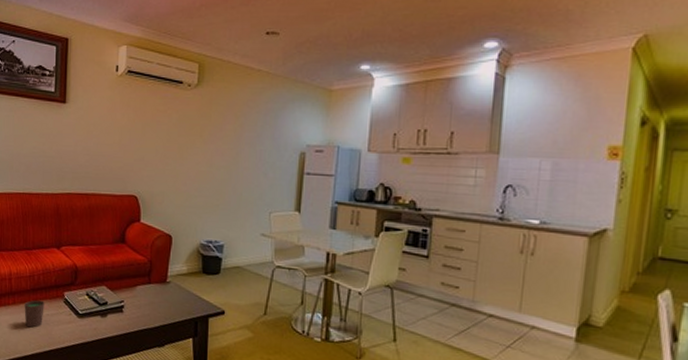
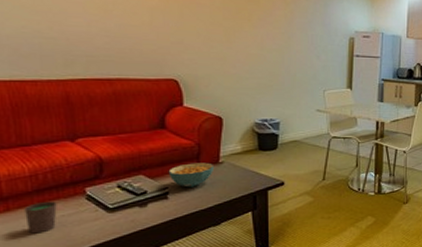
cereal bowl: none [125,279,163,304] -> present [168,162,215,188]

